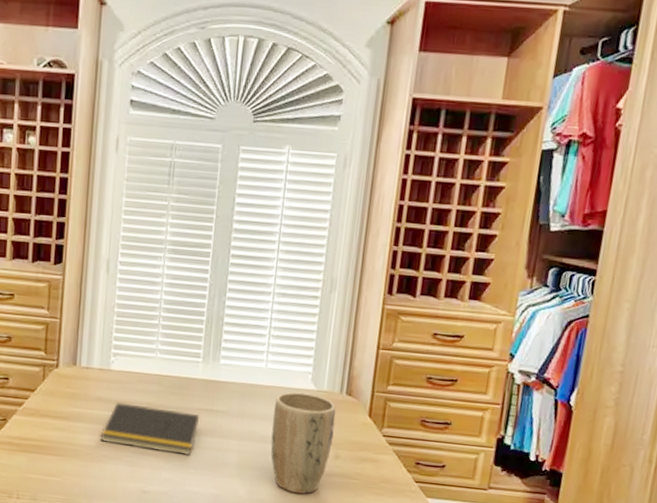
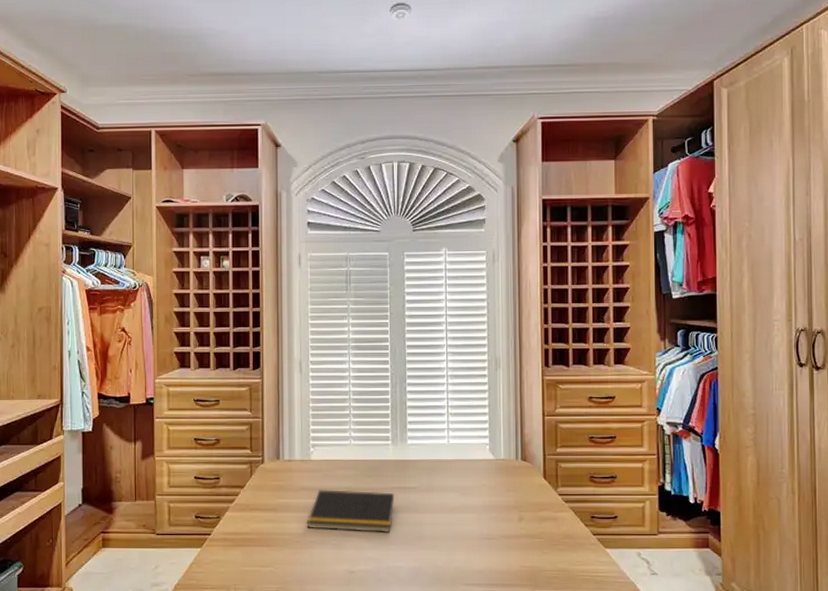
plant pot: present [270,392,336,494] -> none [460,463,515,557]

